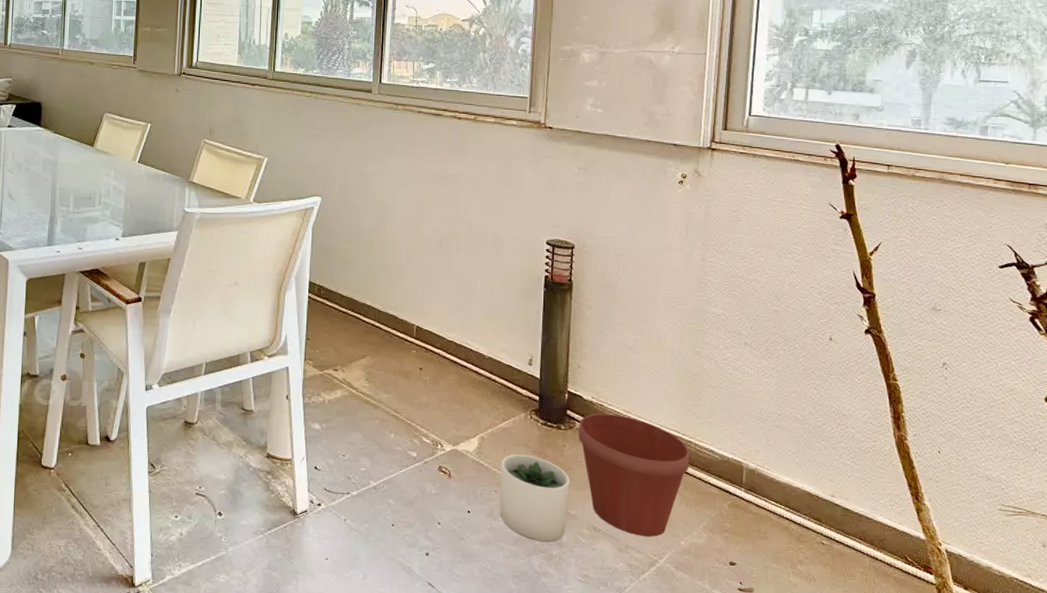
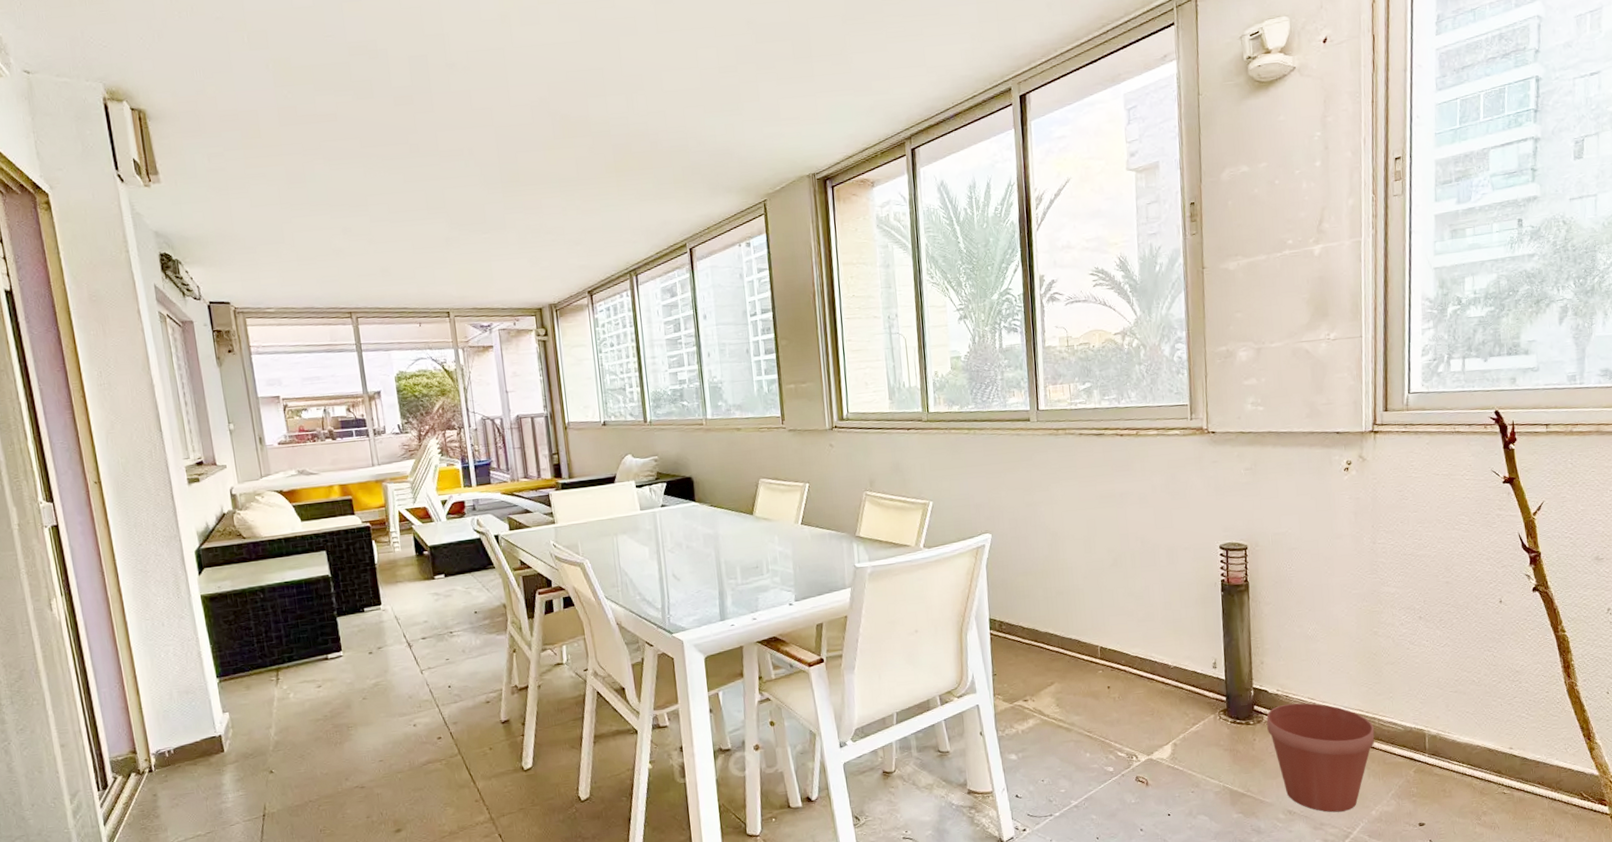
planter: present [499,454,570,542] -> none [1195,753,1264,832]

